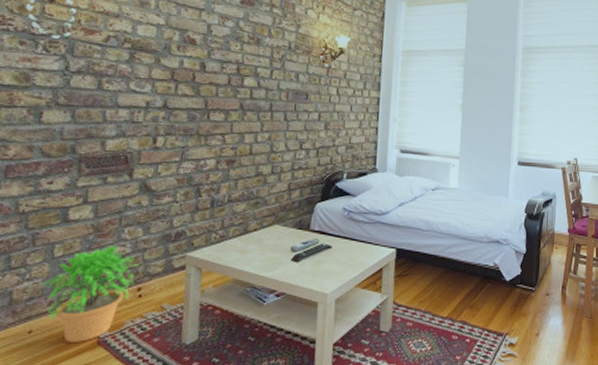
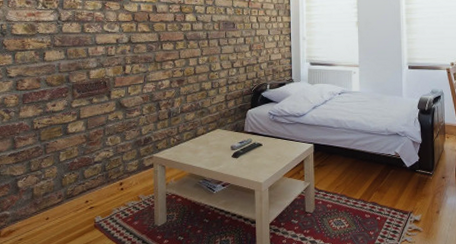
potted plant: present [42,244,140,342] -> none [53,150,120,226]

